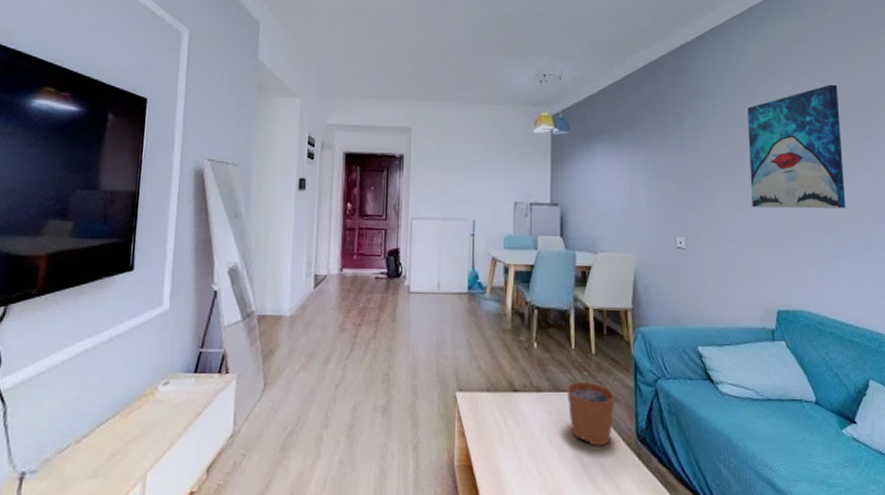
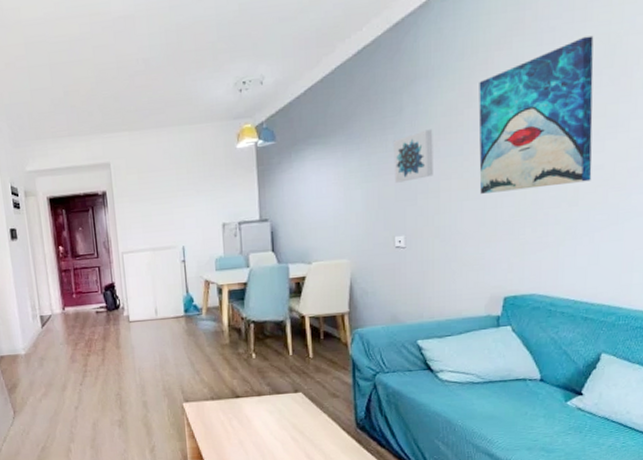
plant pot: present [567,371,614,446] -> none [287,374,334,437]
wall art: none [676,141,710,186] -> present [394,129,433,183]

